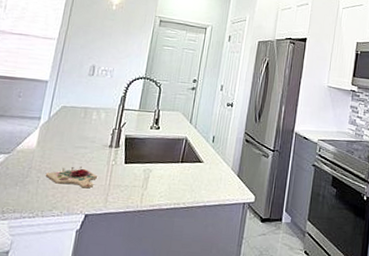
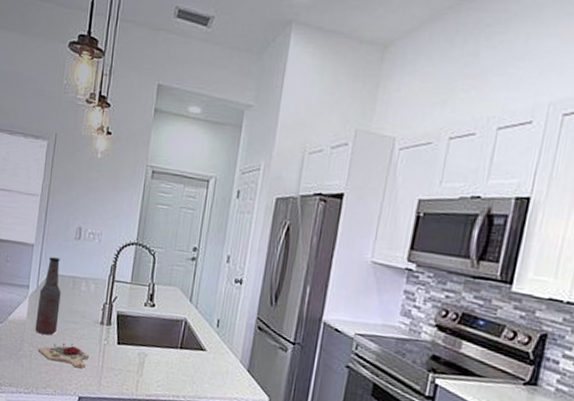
bottle: none [44,91,73,161] -> present [35,257,61,335]

